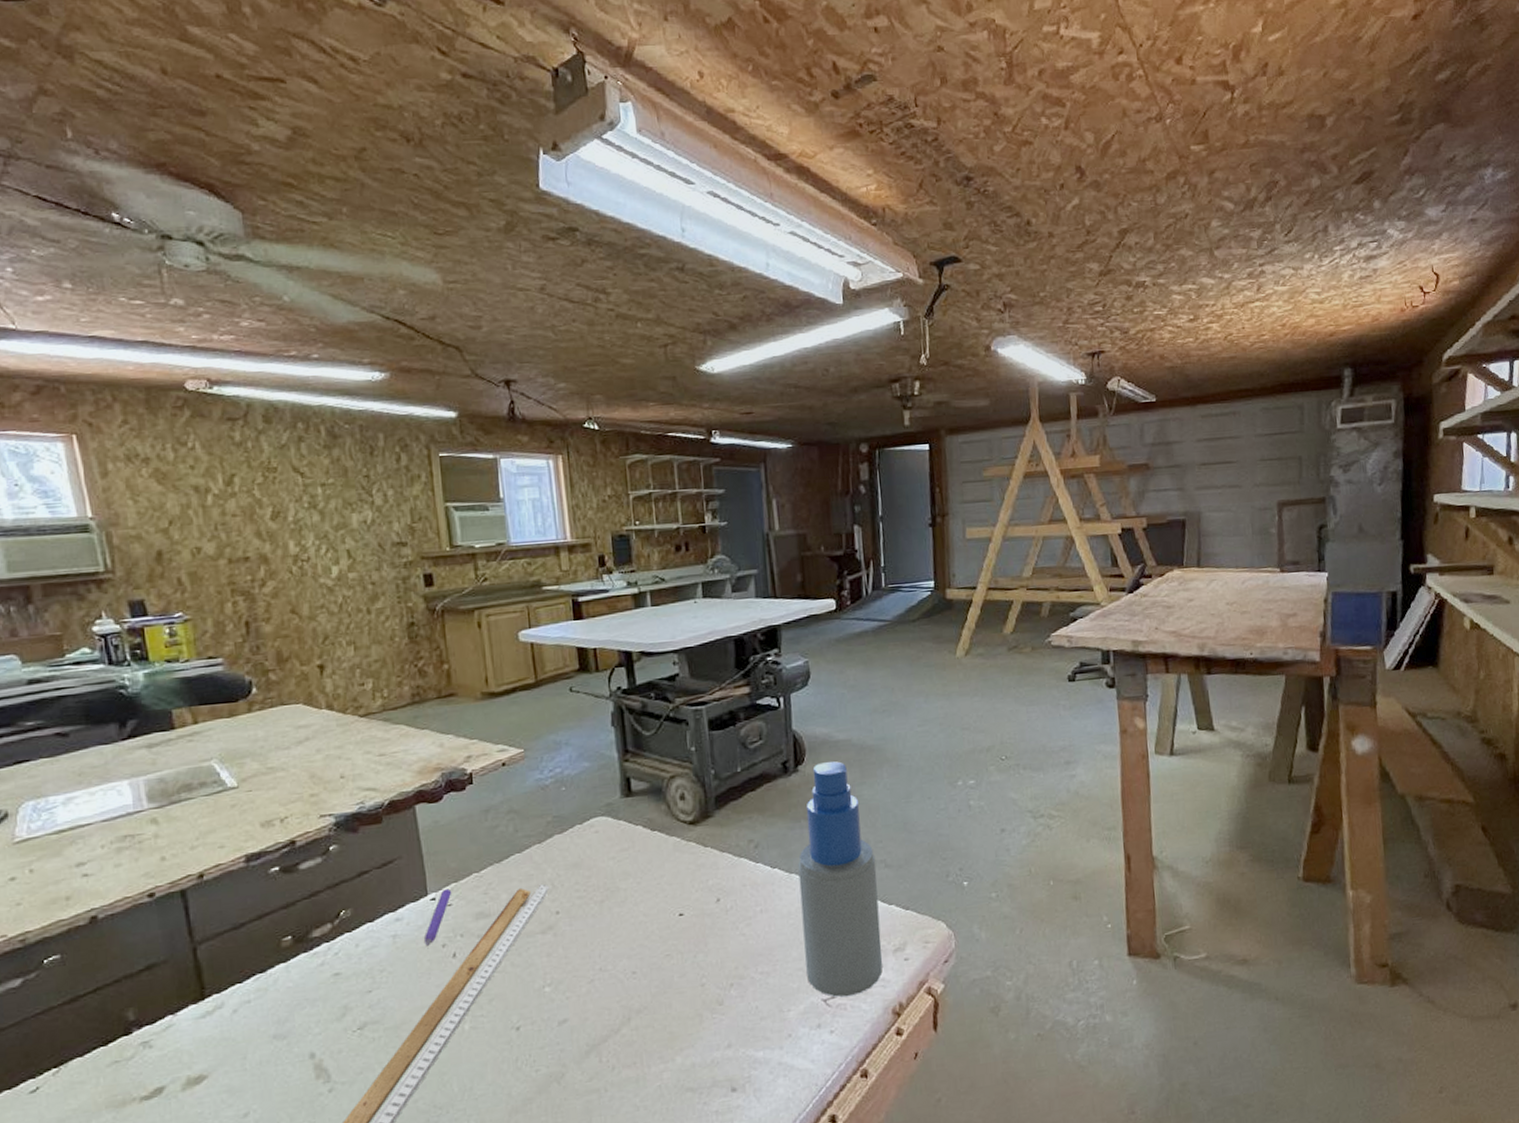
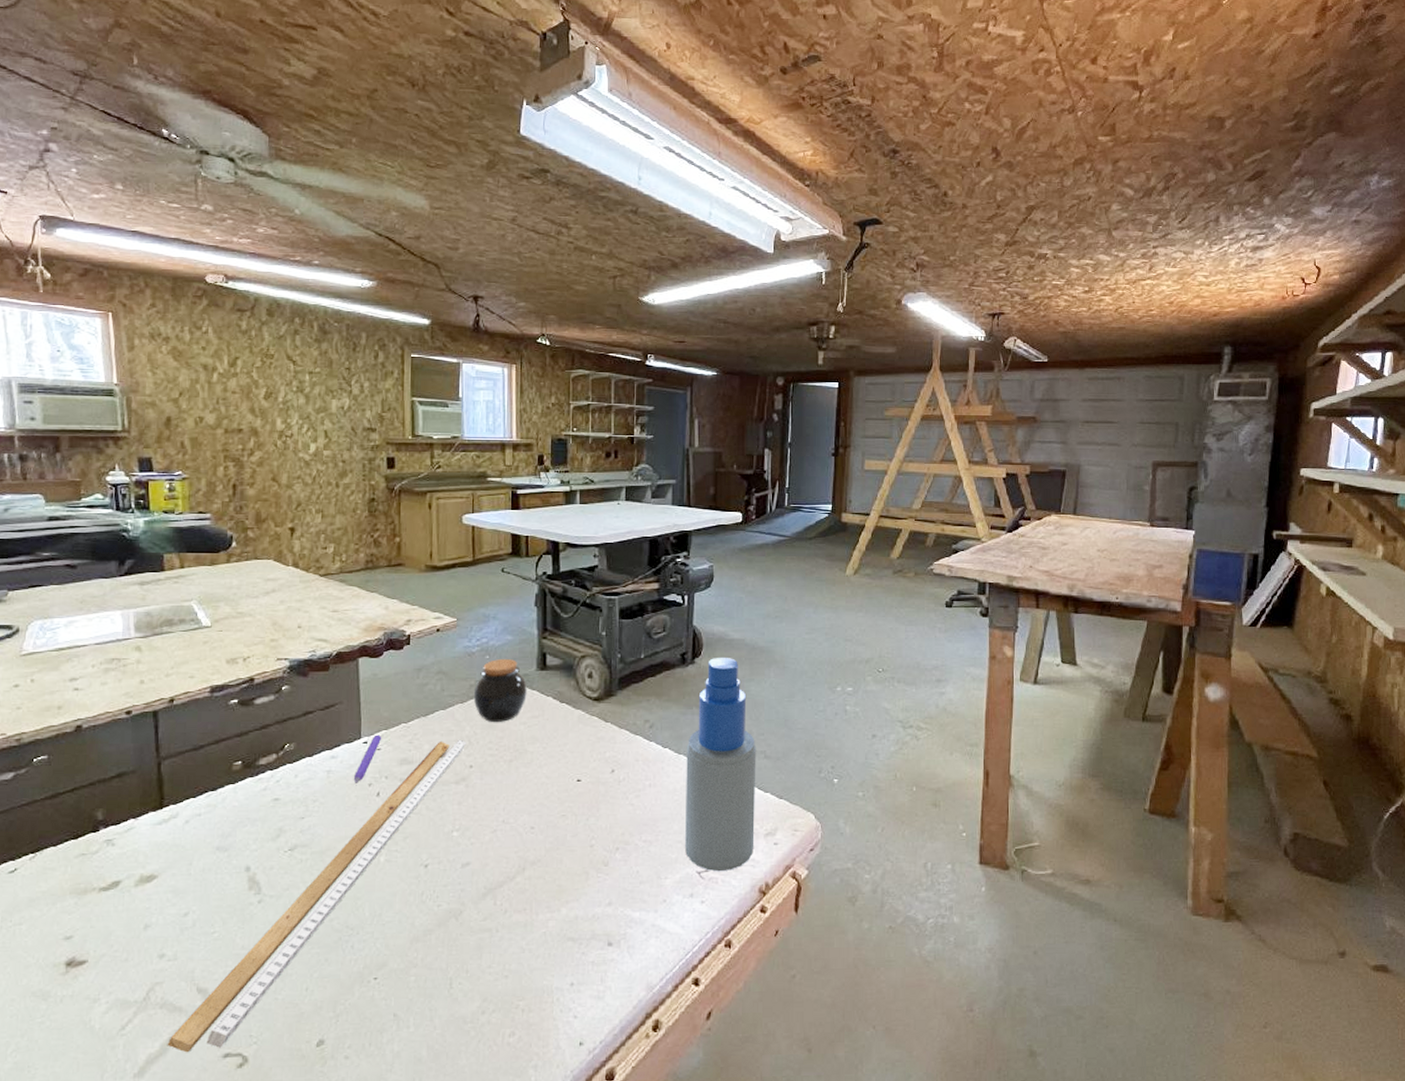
jar: none [551,787,613,861] -> present [473,658,527,722]

